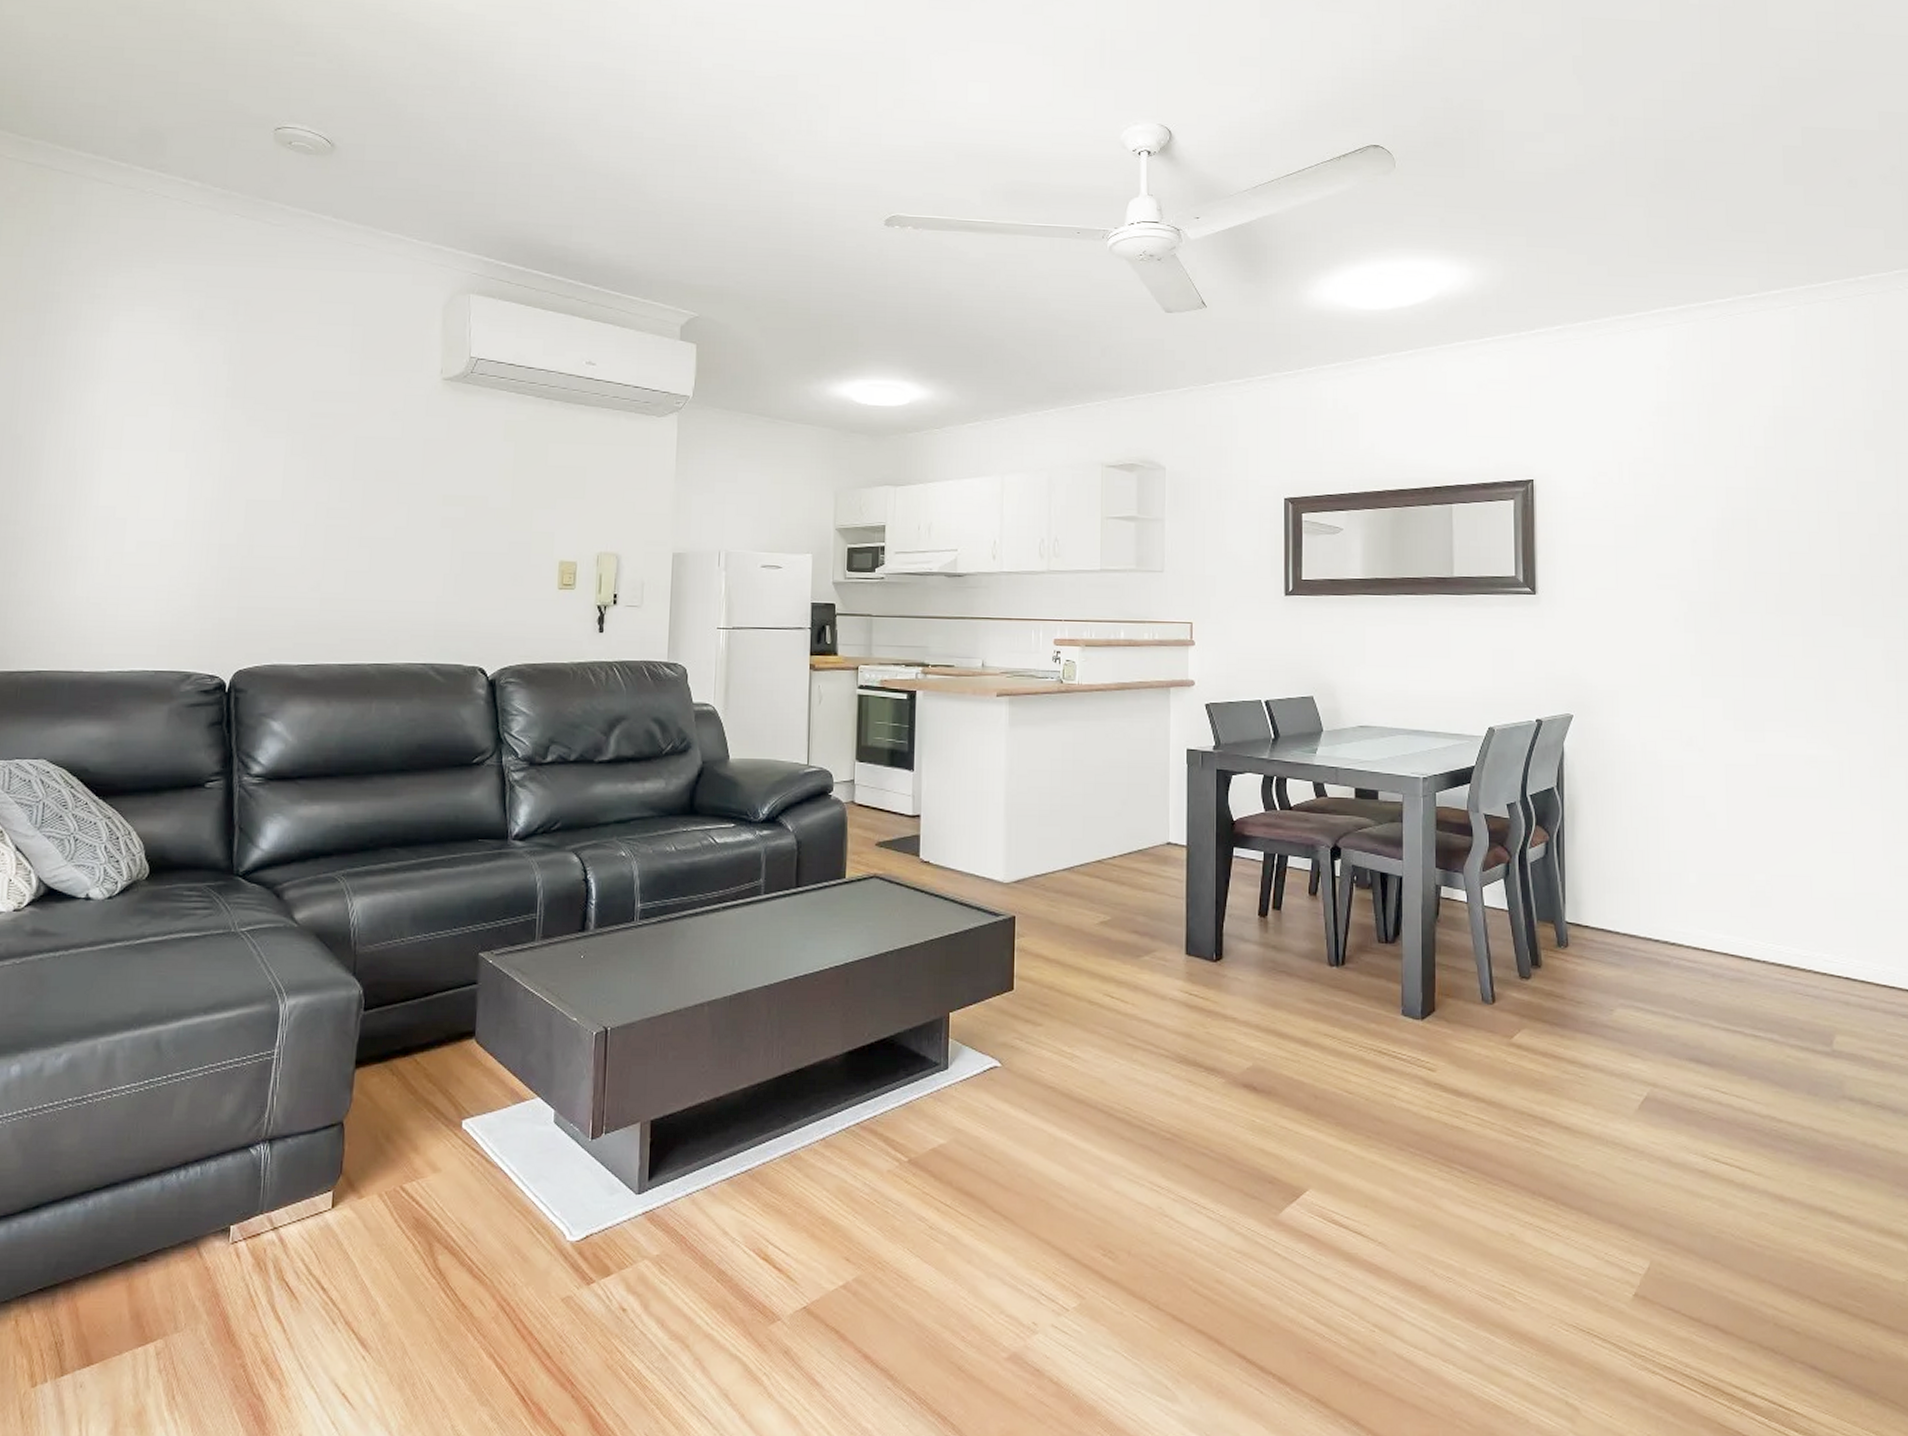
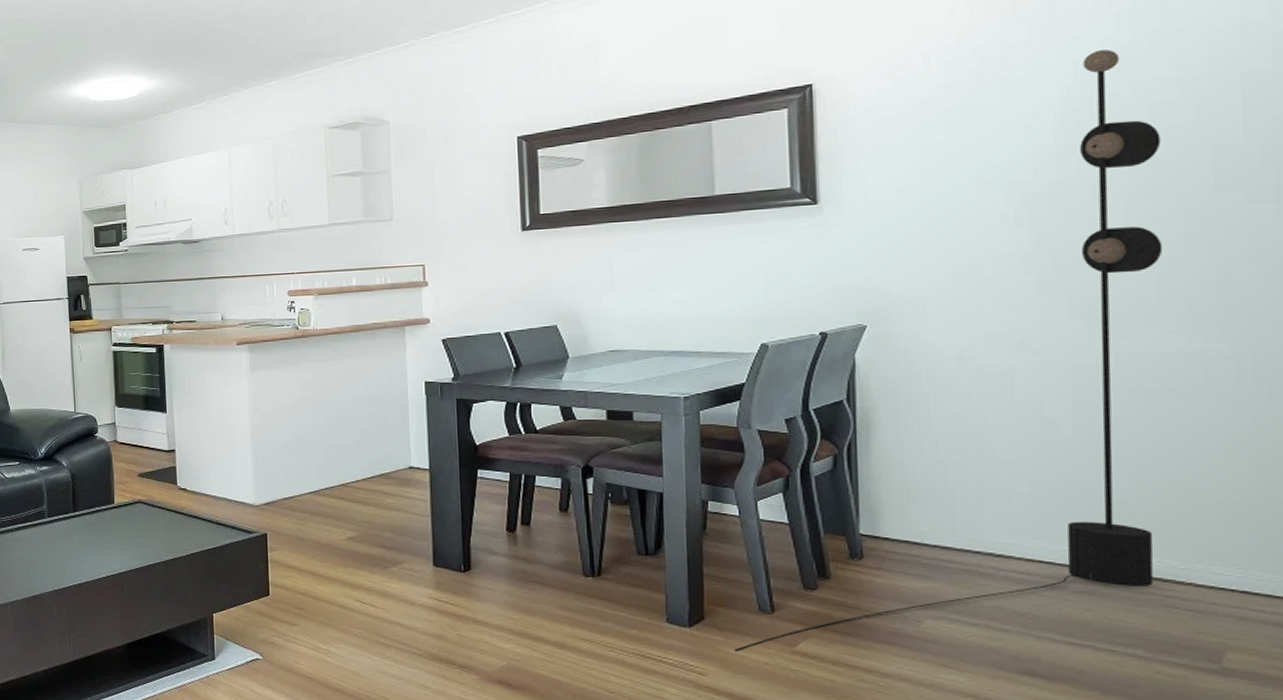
floor lamp: none [1461,479,1788,1045] -> present [735,49,1163,652]

